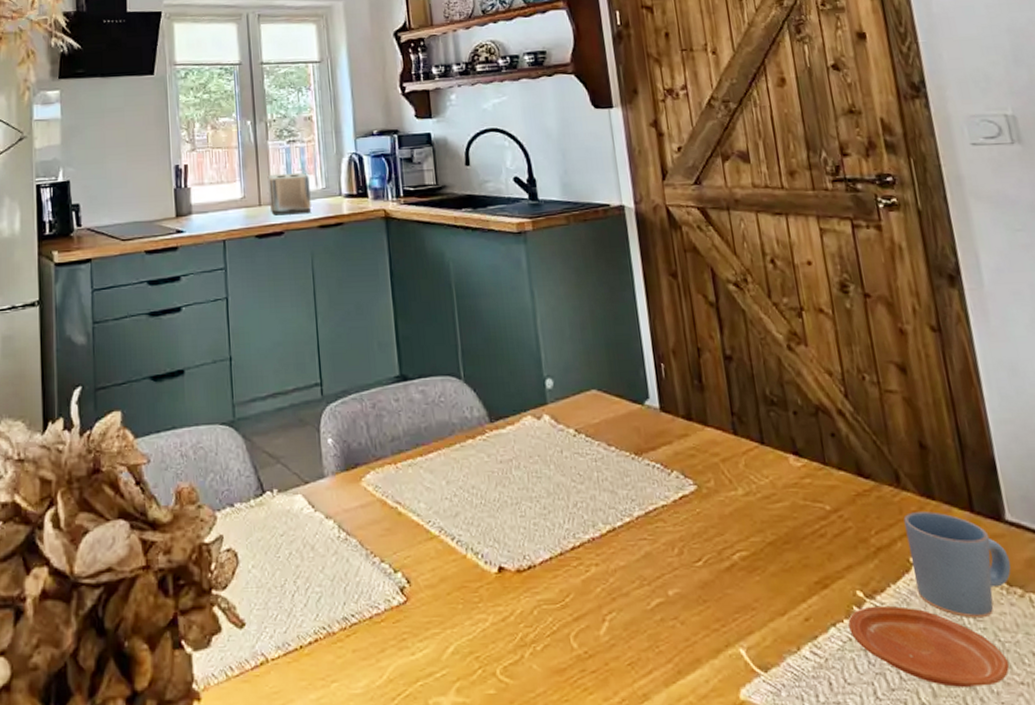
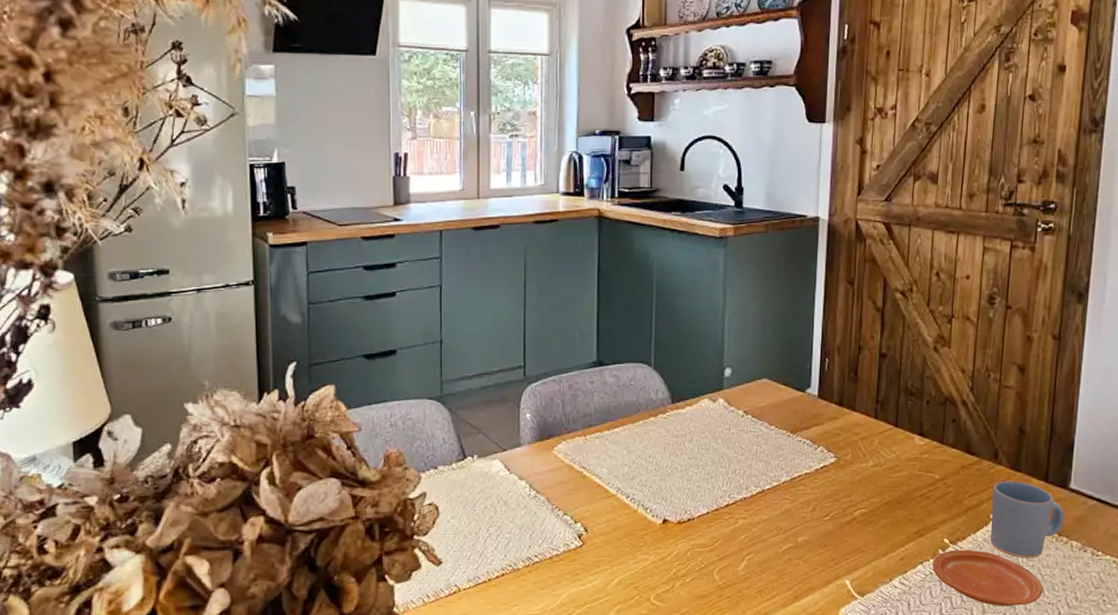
toaster: present [267,172,311,216] -> none [487,167,529,209]

